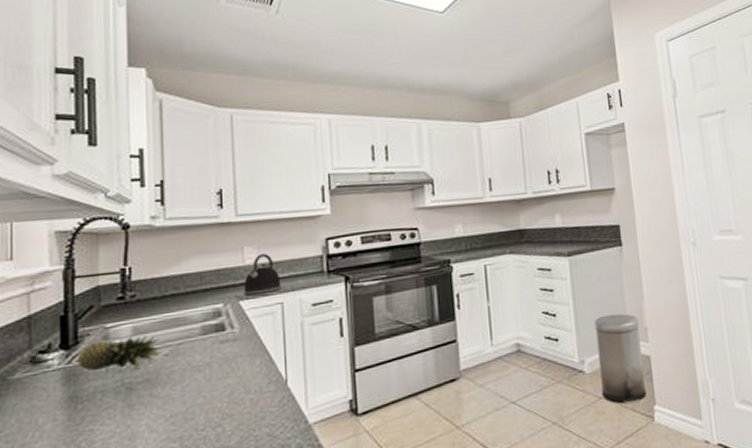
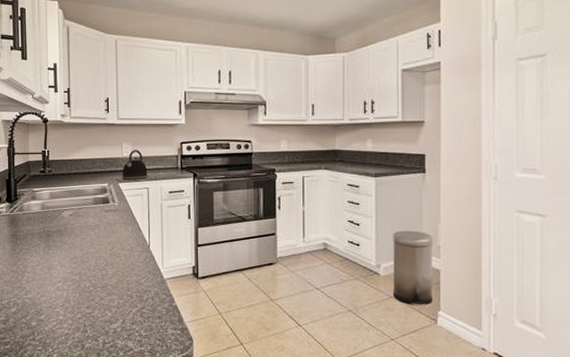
fruit: present [77,335,163,372] -> none [16,200,69,223]

